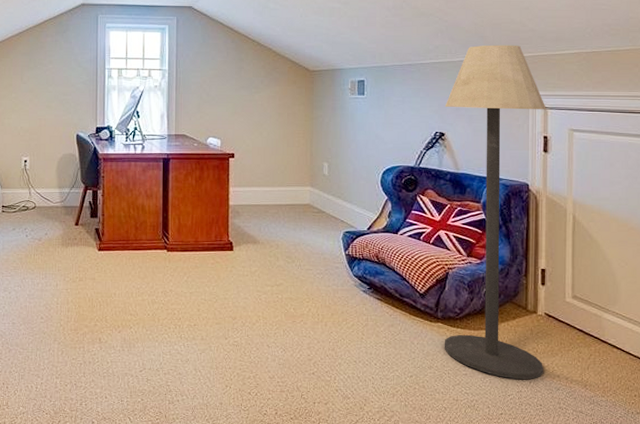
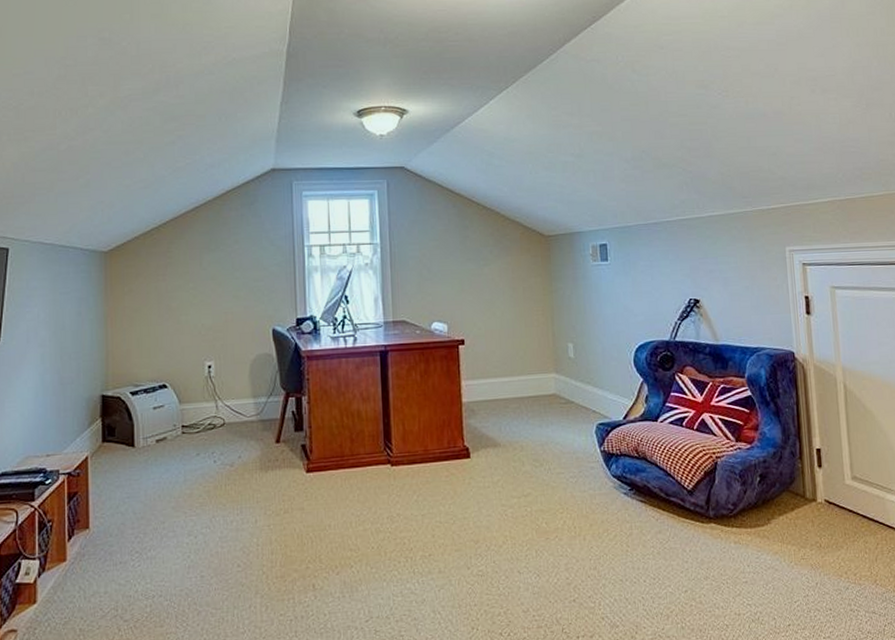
floor lamp: present [444,45,546,380] -> none [697,195,831,582]

